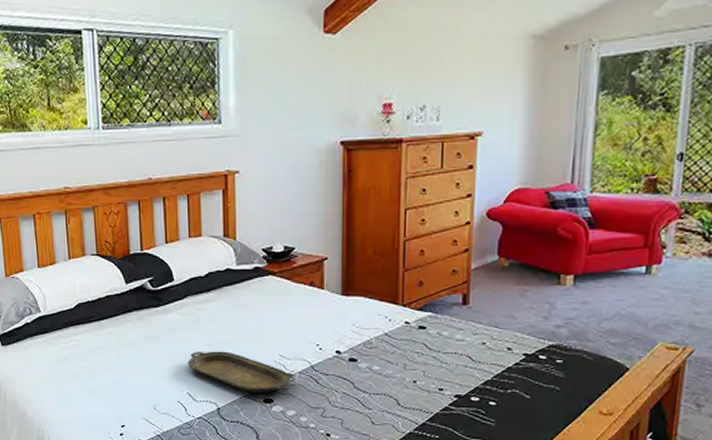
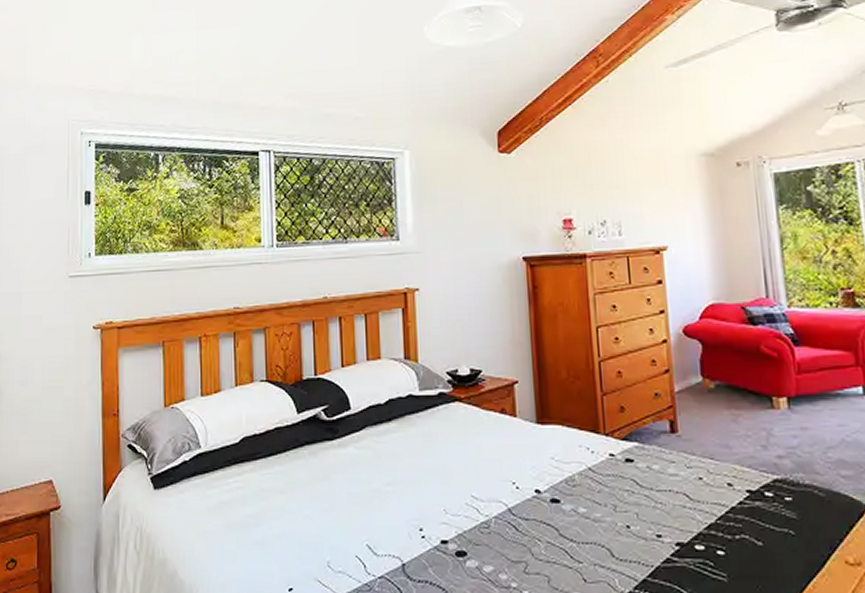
serving tray: present [188,351,294,394] -> none [367,492,489,546]

